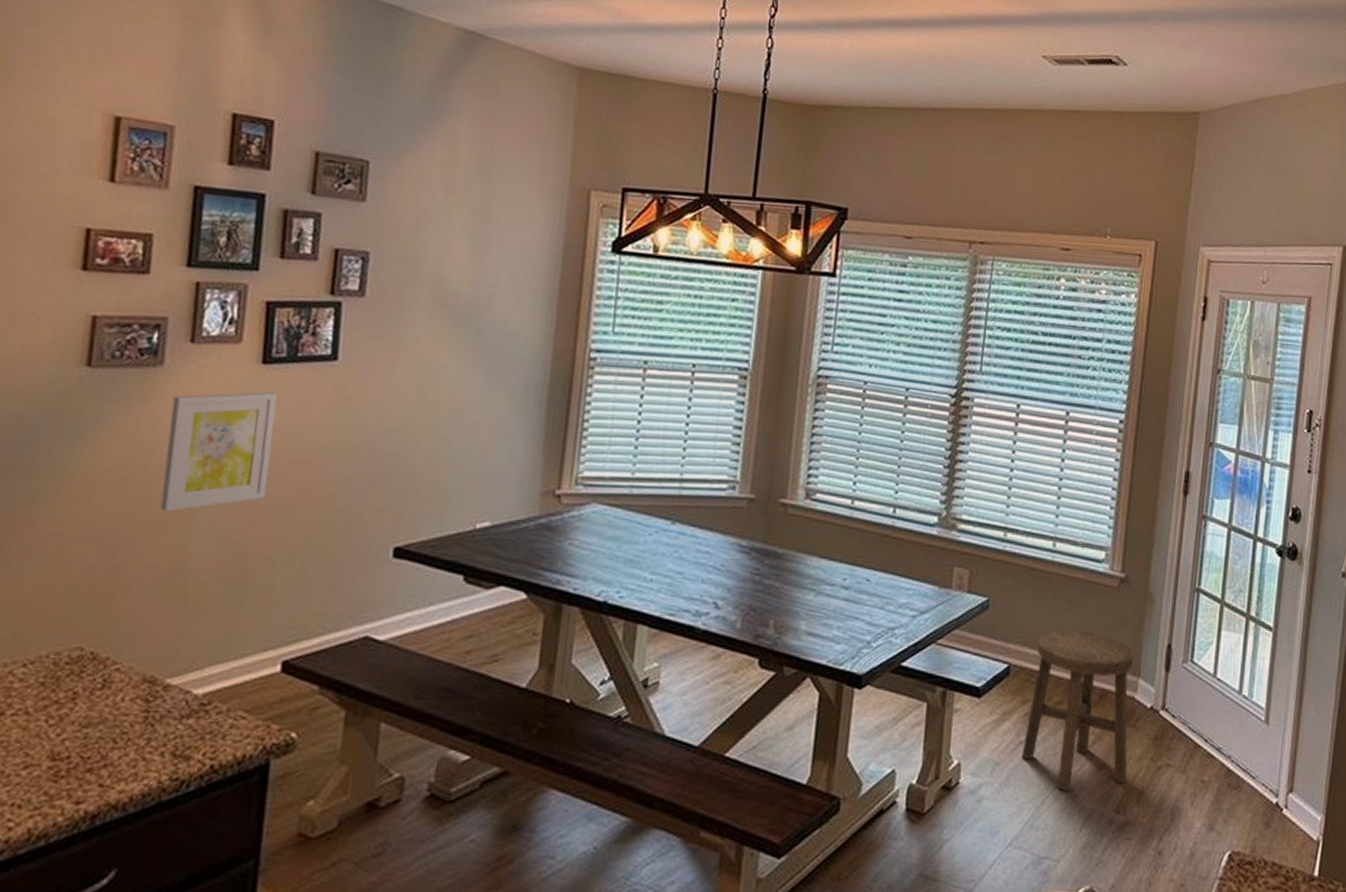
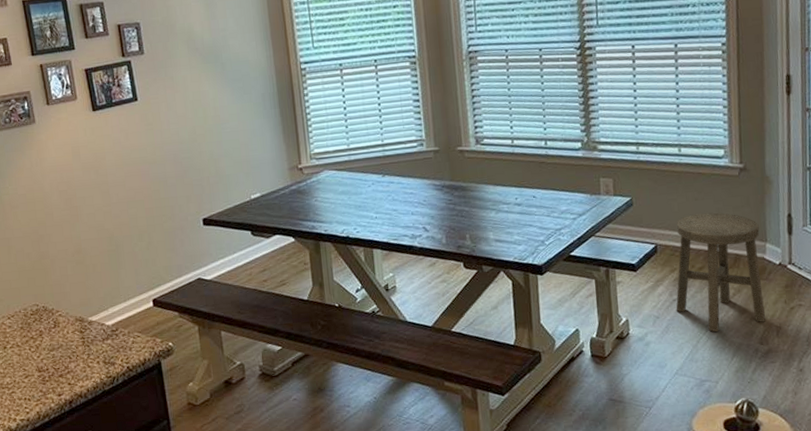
wall art: present [160,392,278,512] -> none [46,129,116,216]

